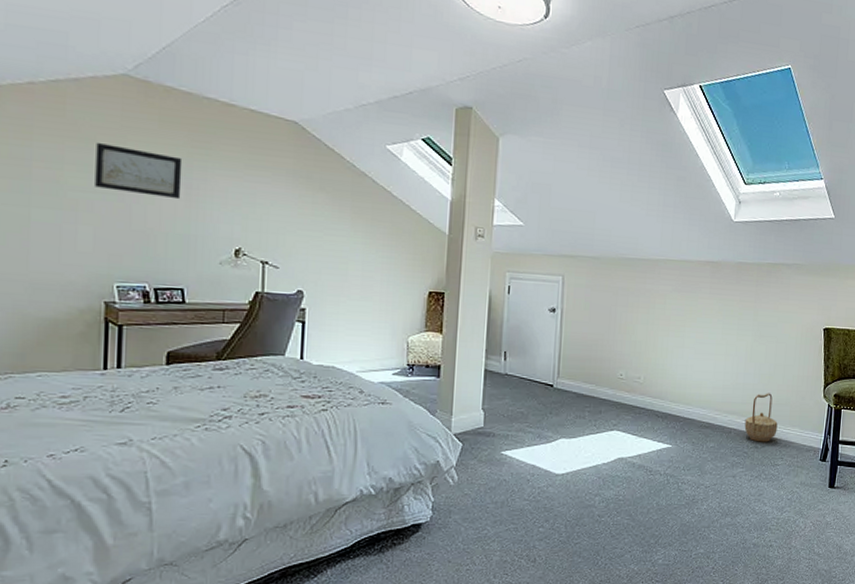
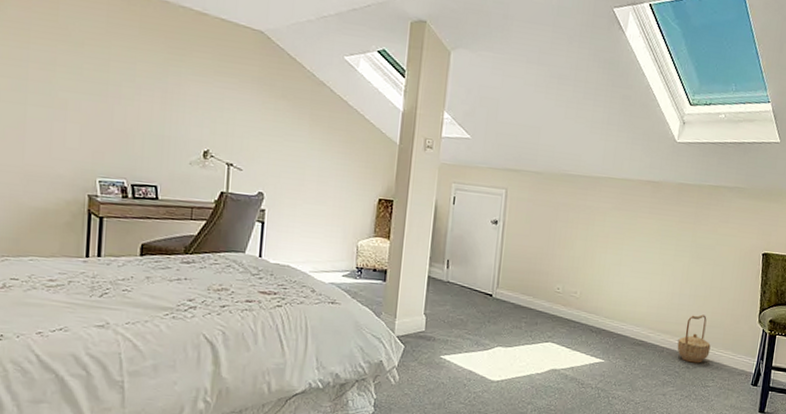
wall art: present [95,142,183,200] -> none [82,46,160,102]

